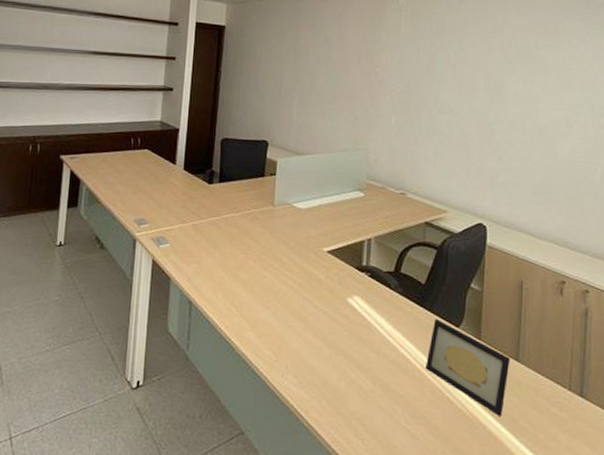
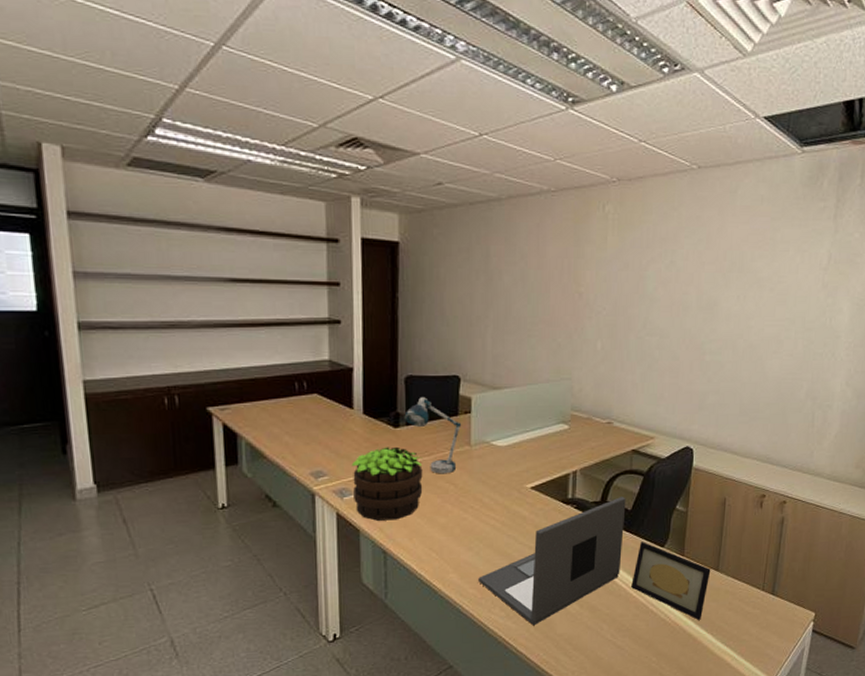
potted plant: none [168,201,231,272] -> present [351,446,423,521]
desk lamp: none [218,158,267,231] -> present [404,397,462,474]
laptop: none [274,269,420,399] -> present [478,497,626,626]

